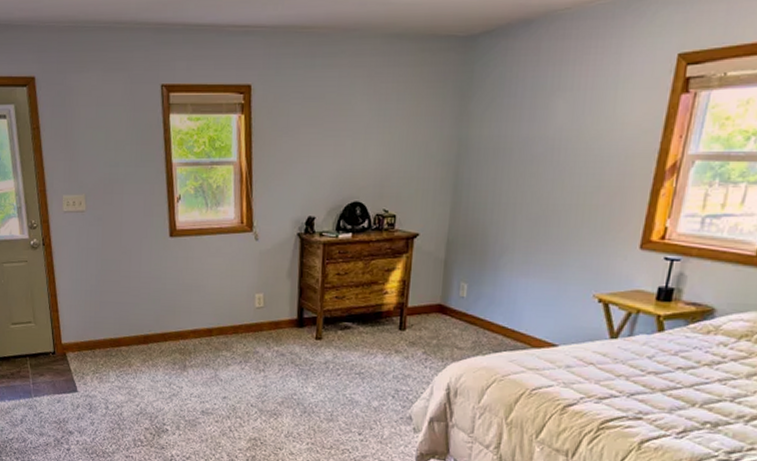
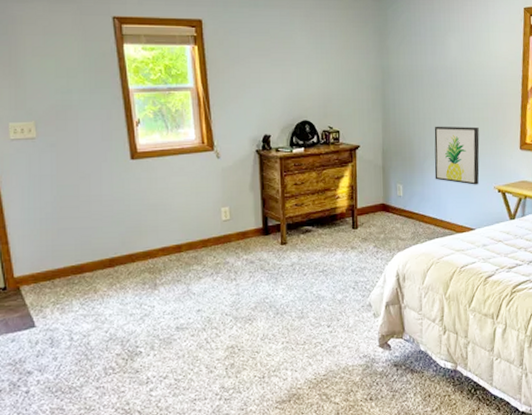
wall art: none [511,213,583,291] -> present [434,126,480,185]

